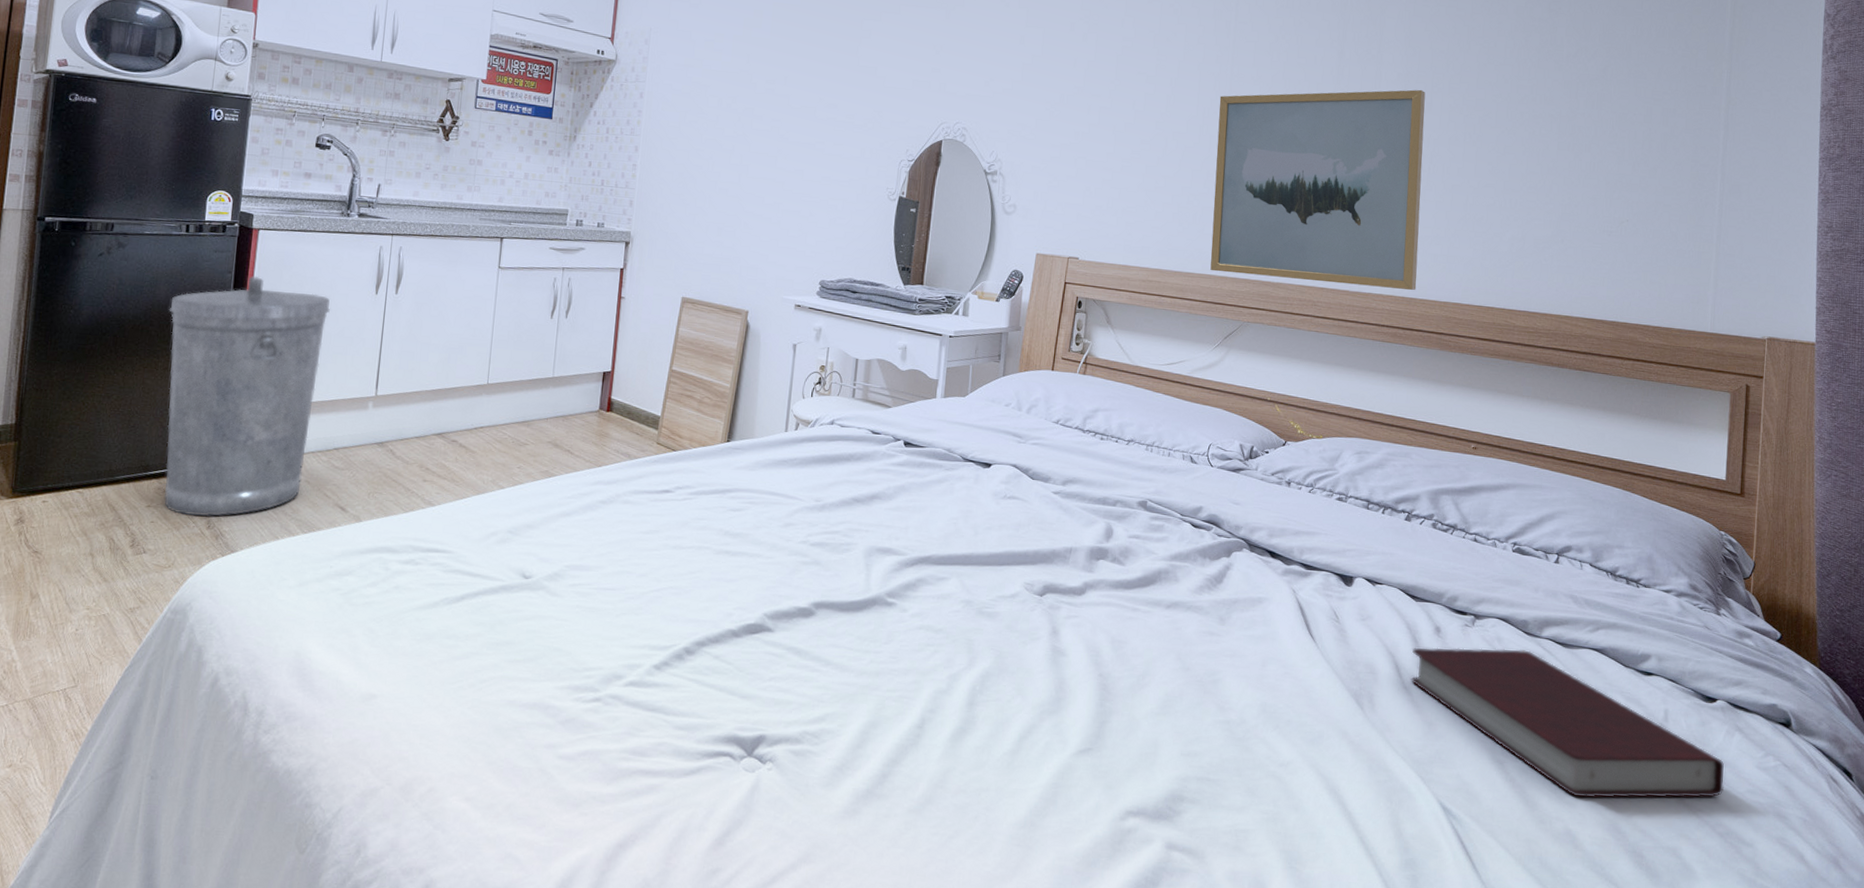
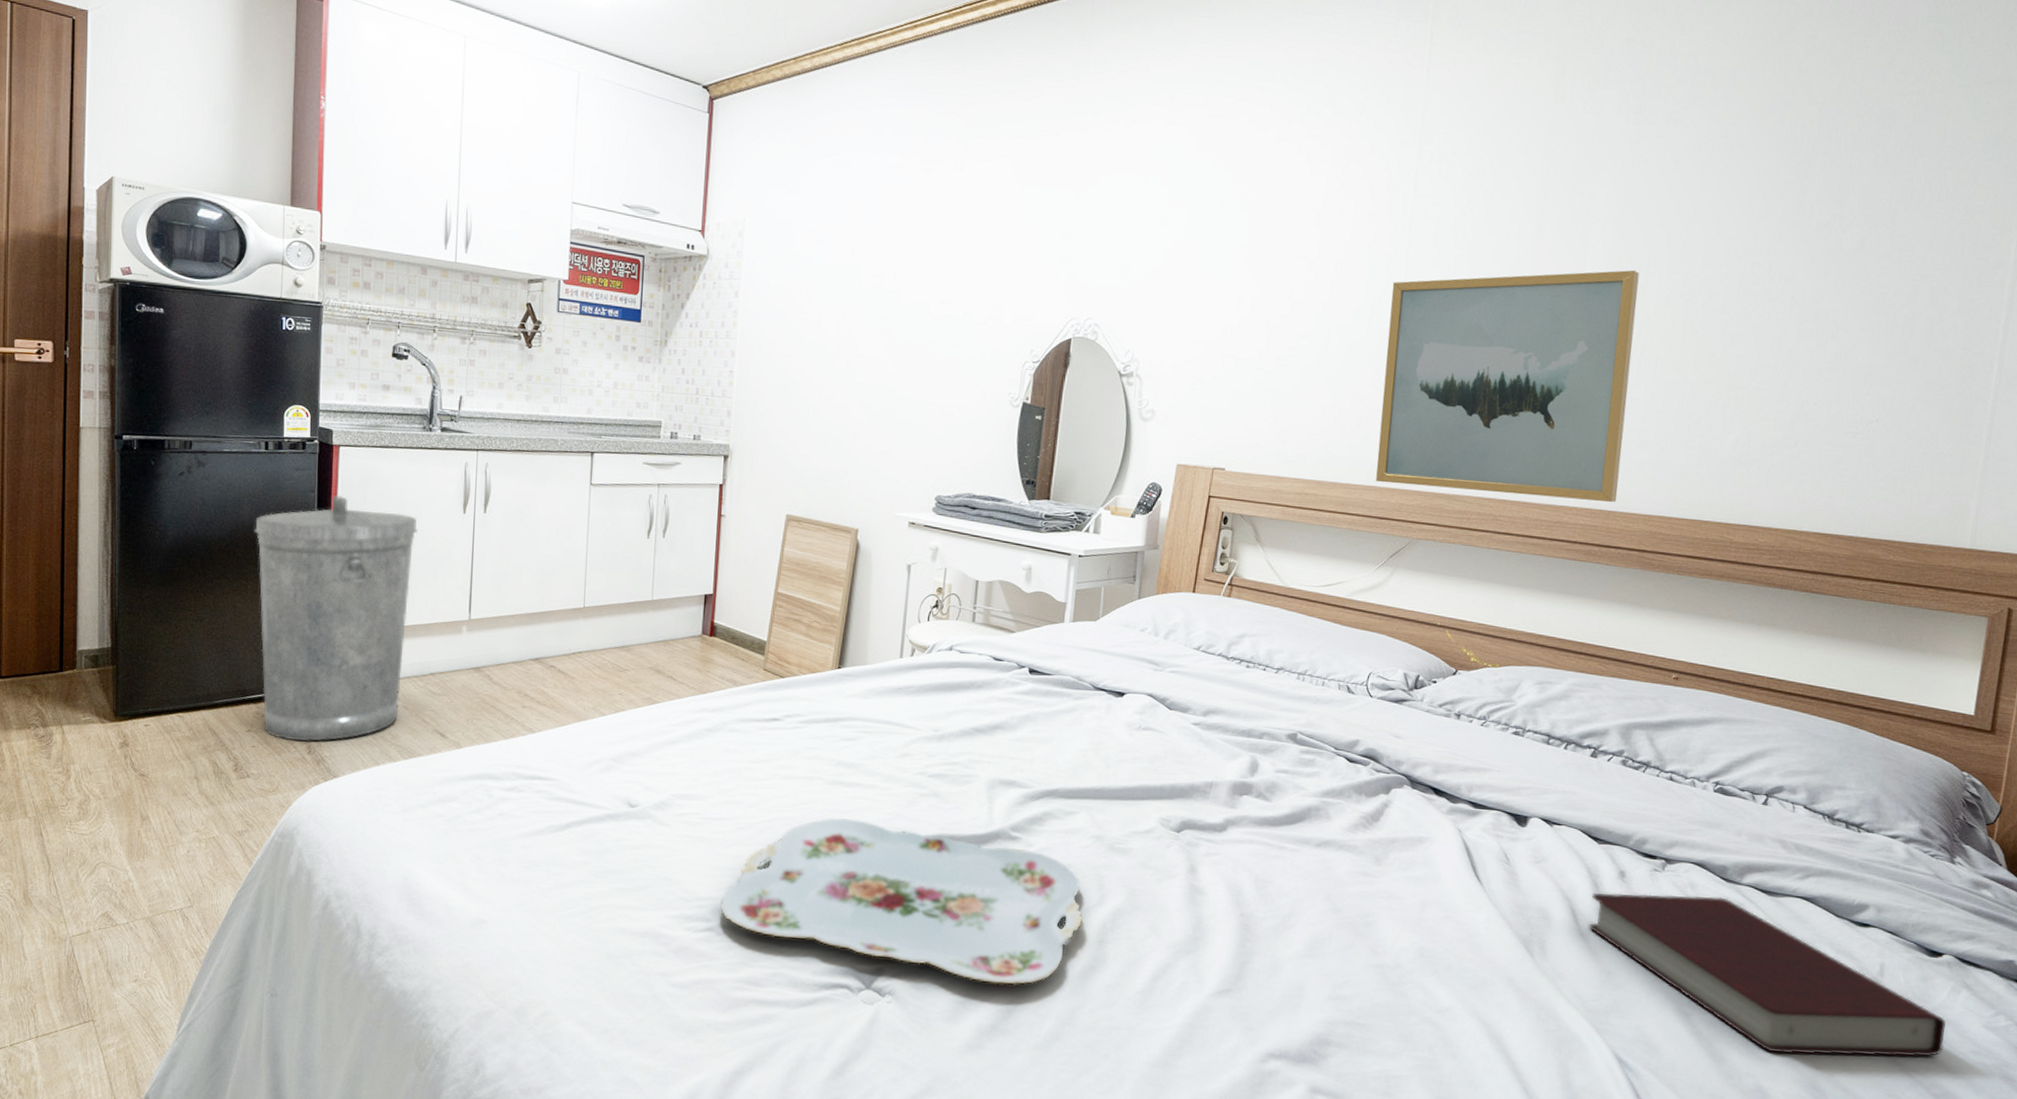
serving tray: none [608,586,954,749] -> present [719,818,1083,985]

